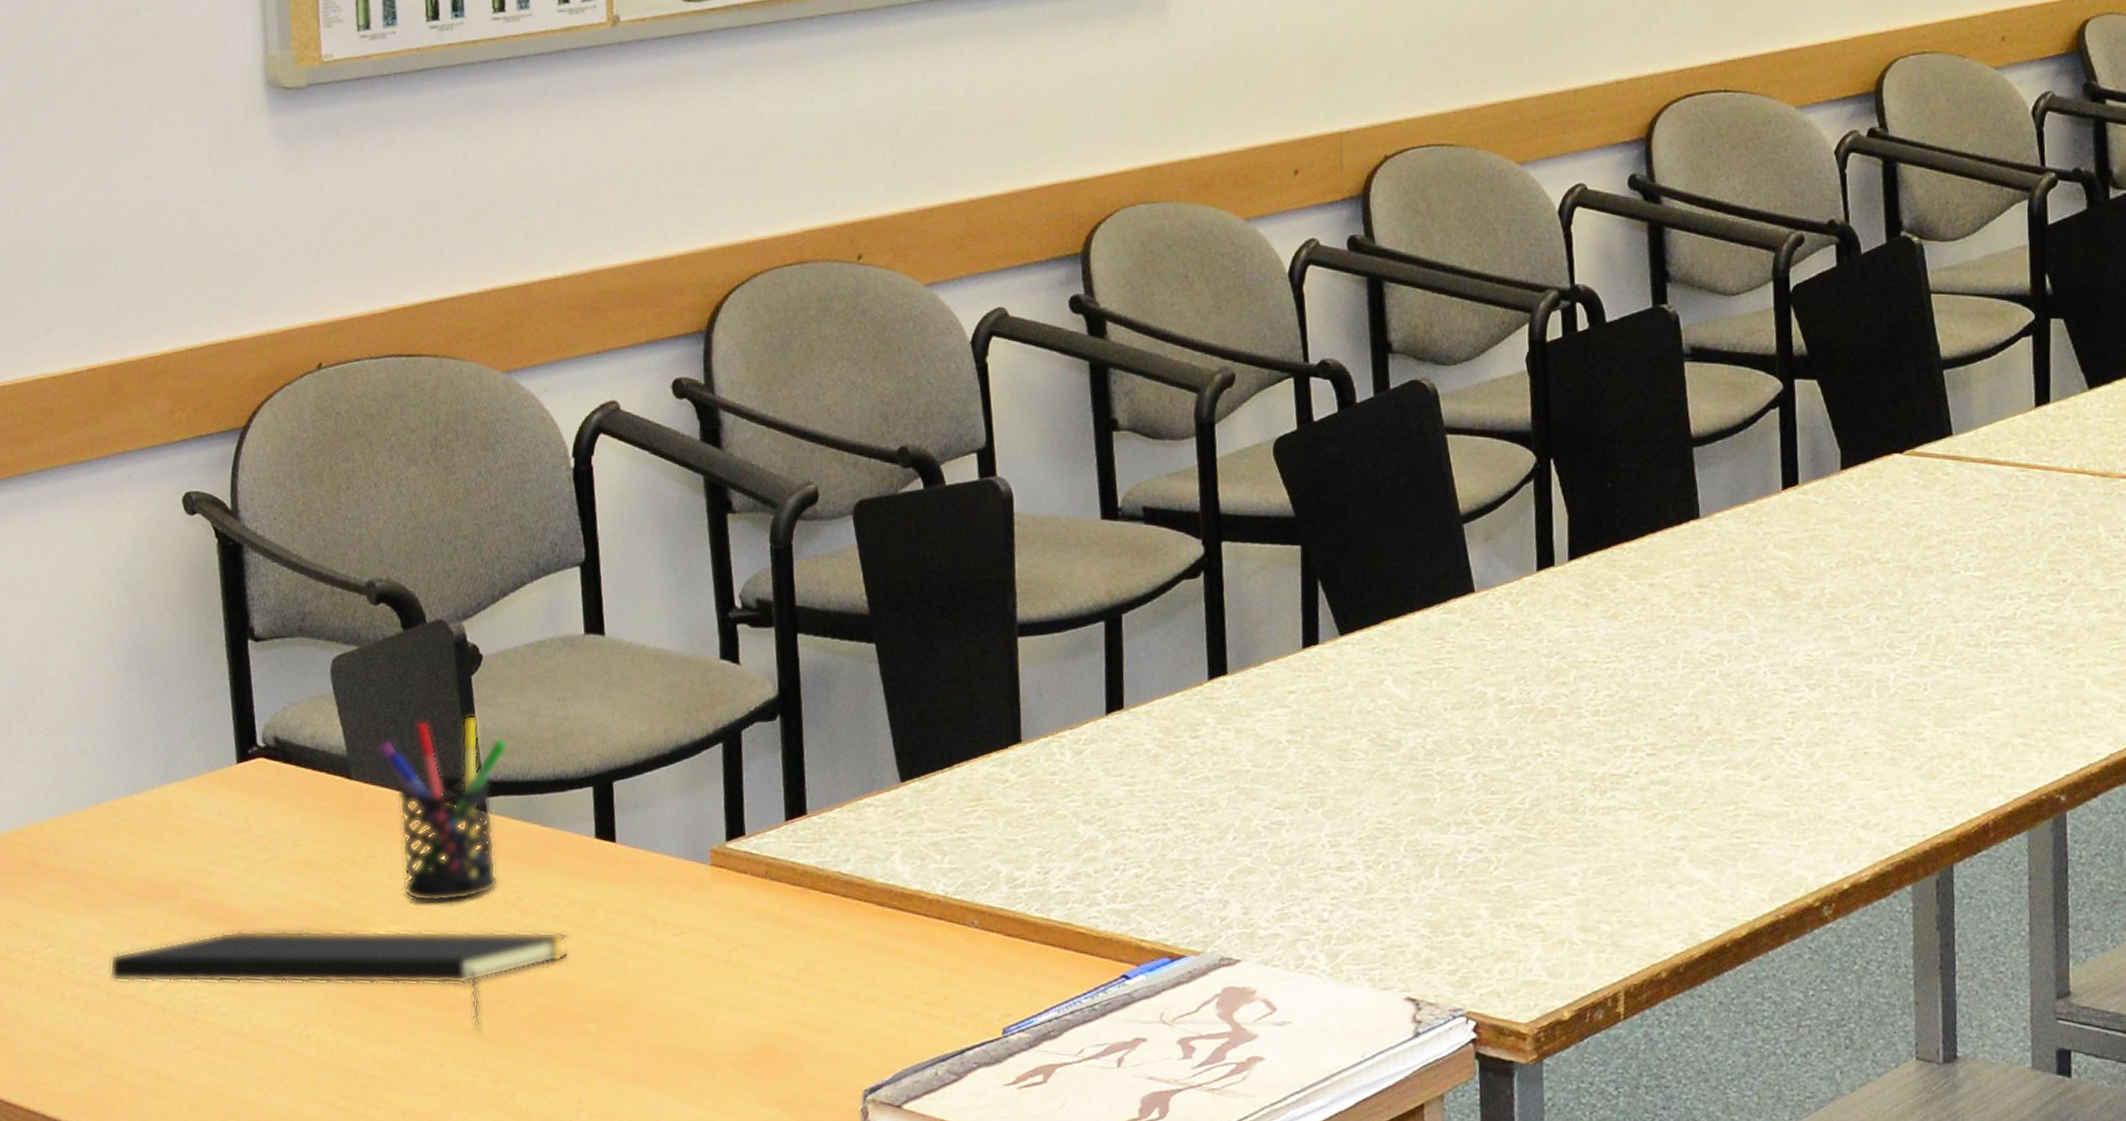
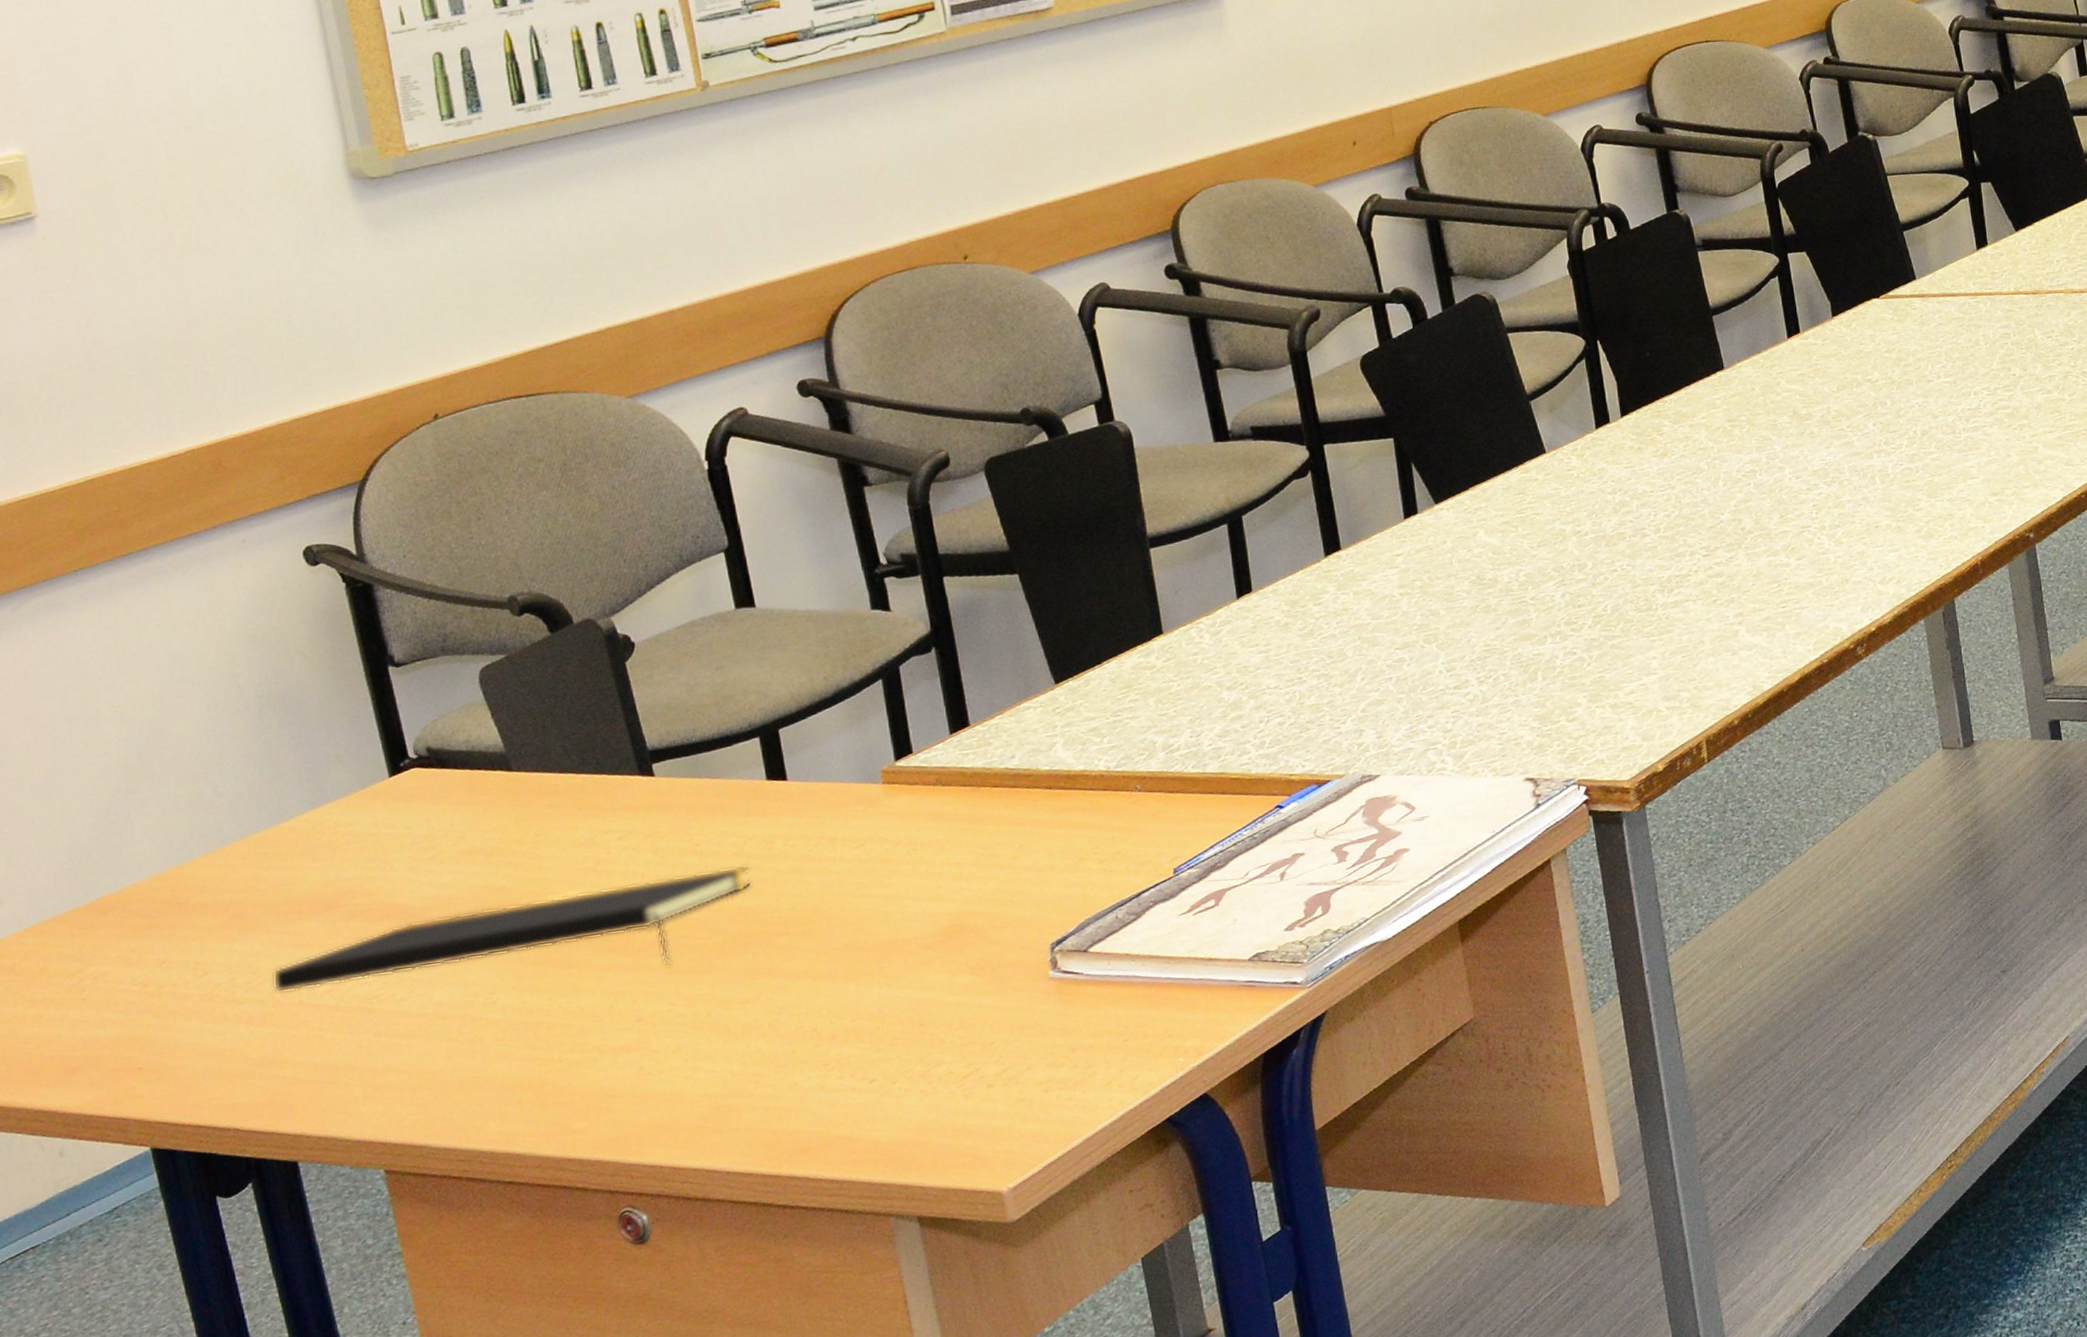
pen holder: present [377,714,509,903] -> none [535,695,673,866]

